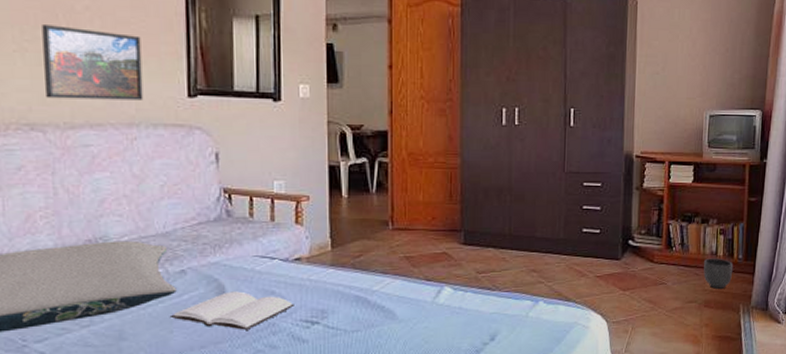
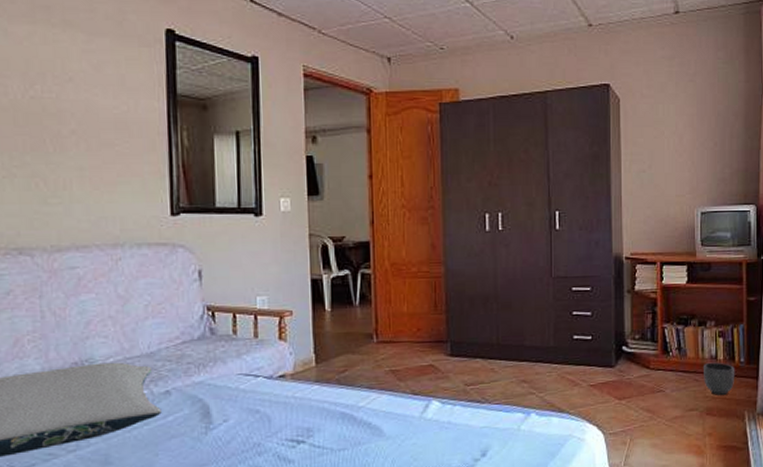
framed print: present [42,25,144,101] -> none [30,150,128,222]
book: present [169,291,294,330] -> none [154,411,279,451]

